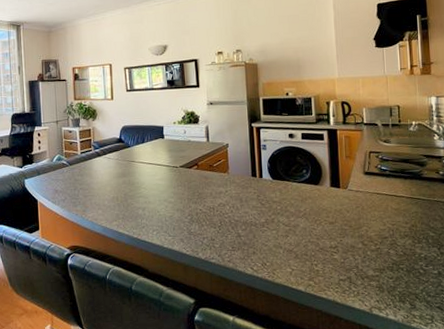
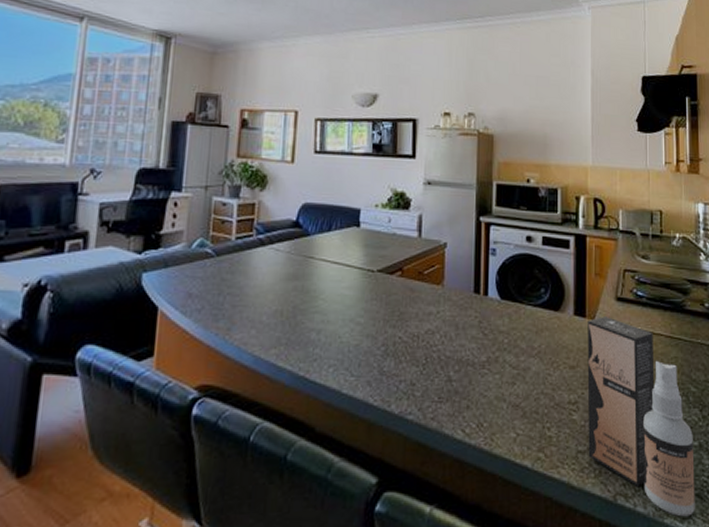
spray bottle: none [342,186,437,322] -> present [587,317,695,517]

